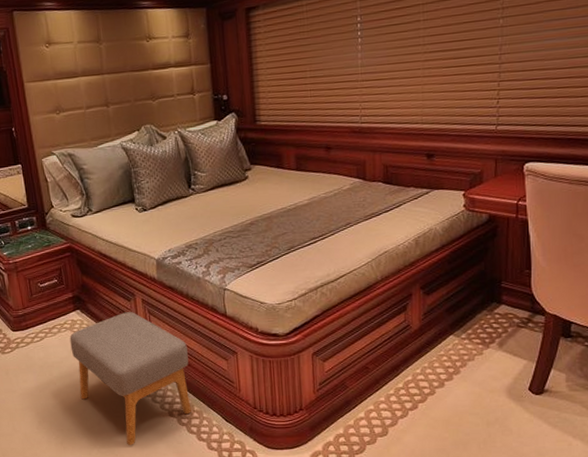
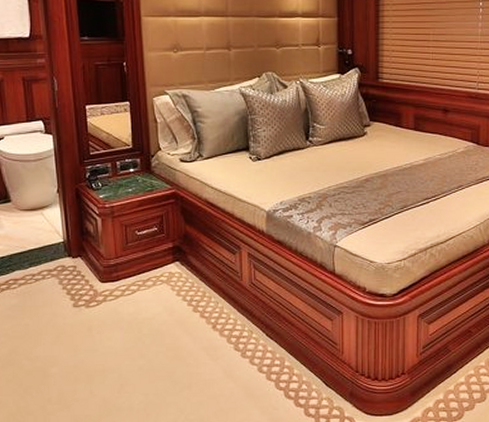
footstool: present [69,312,191,445] -> none [165,266,292,412]

